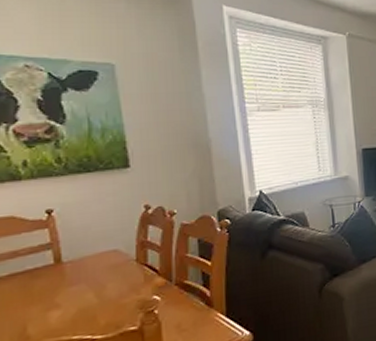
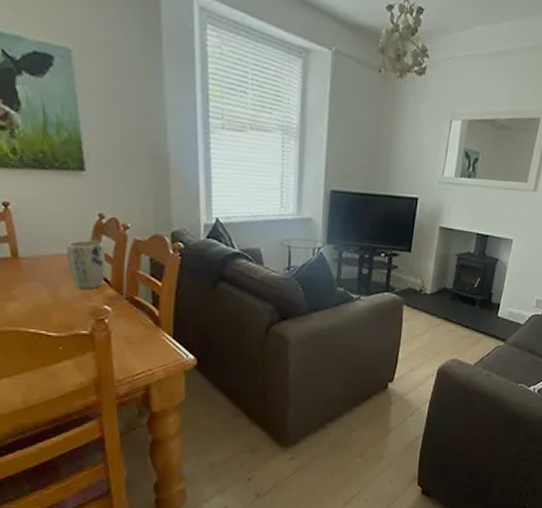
plant pot: none [112,231,154,284] -> present [66,240,106,290]

